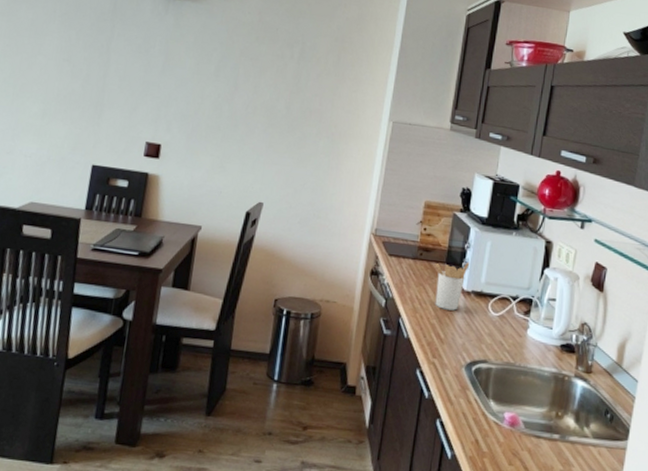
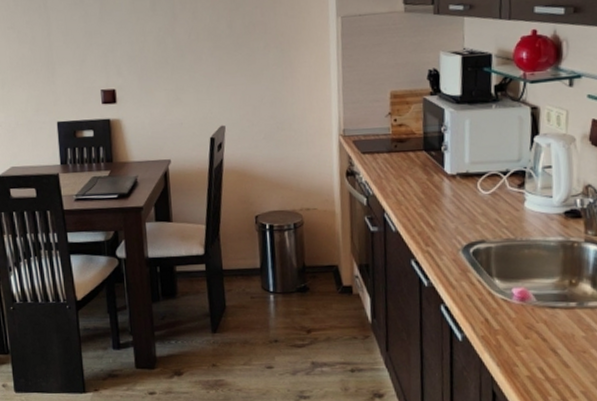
utensil holder: present [434,262,469,311] -> none [412,145,449,197]

